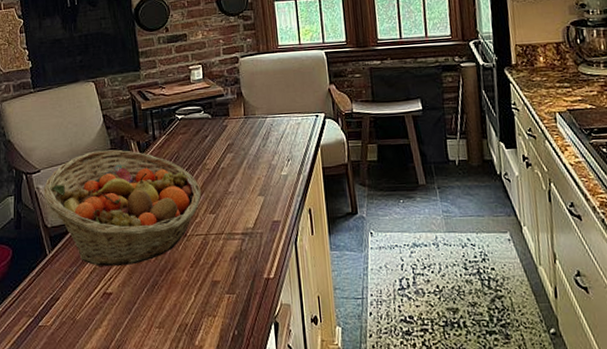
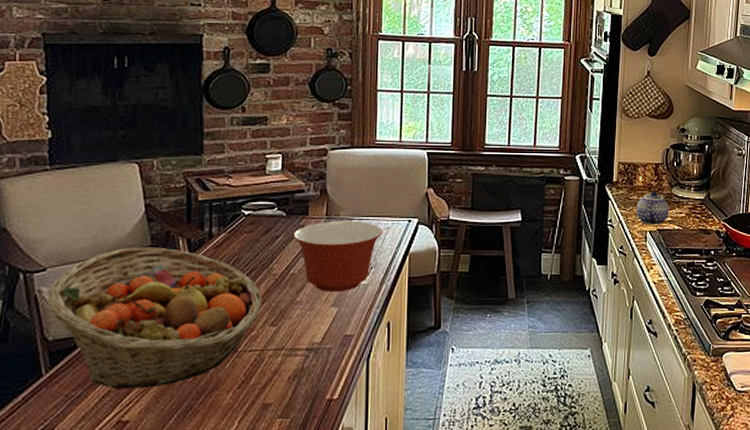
mixing bowl: none [220,118,294,183] -> present [294,220,383,293]
teapot: none [540,71,579,106] -> present [636,191,669,226]

